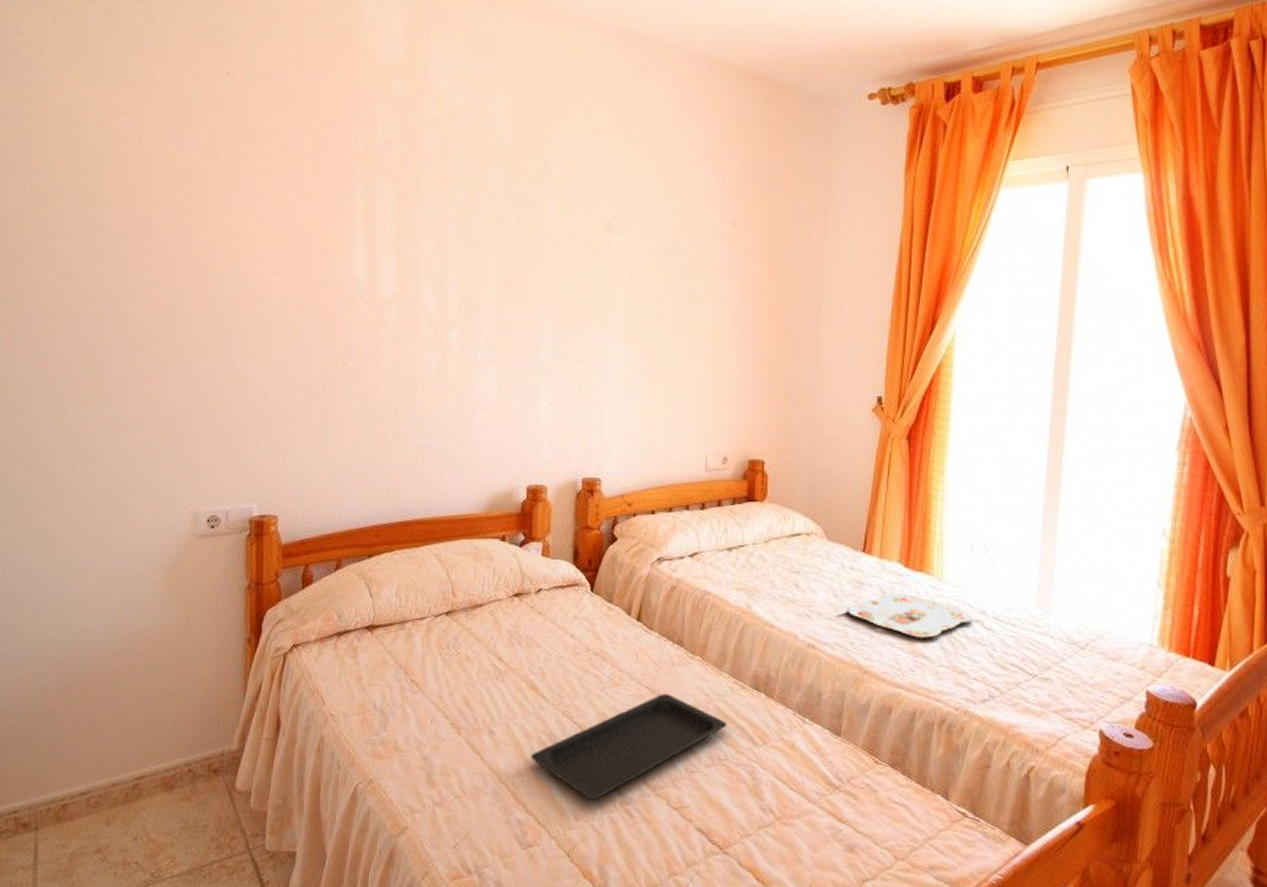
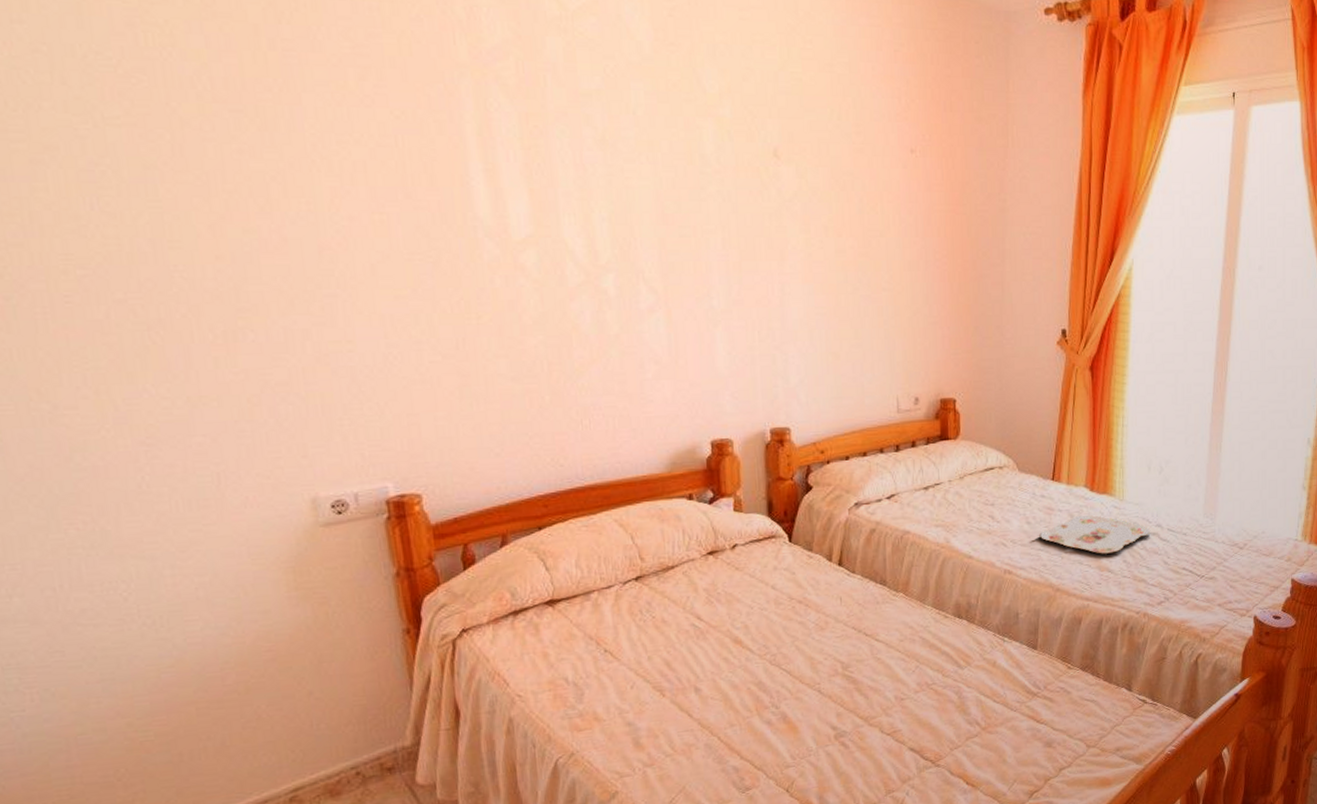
serving tray: present [531,694,727,800] -> none [742,631,932,738]

